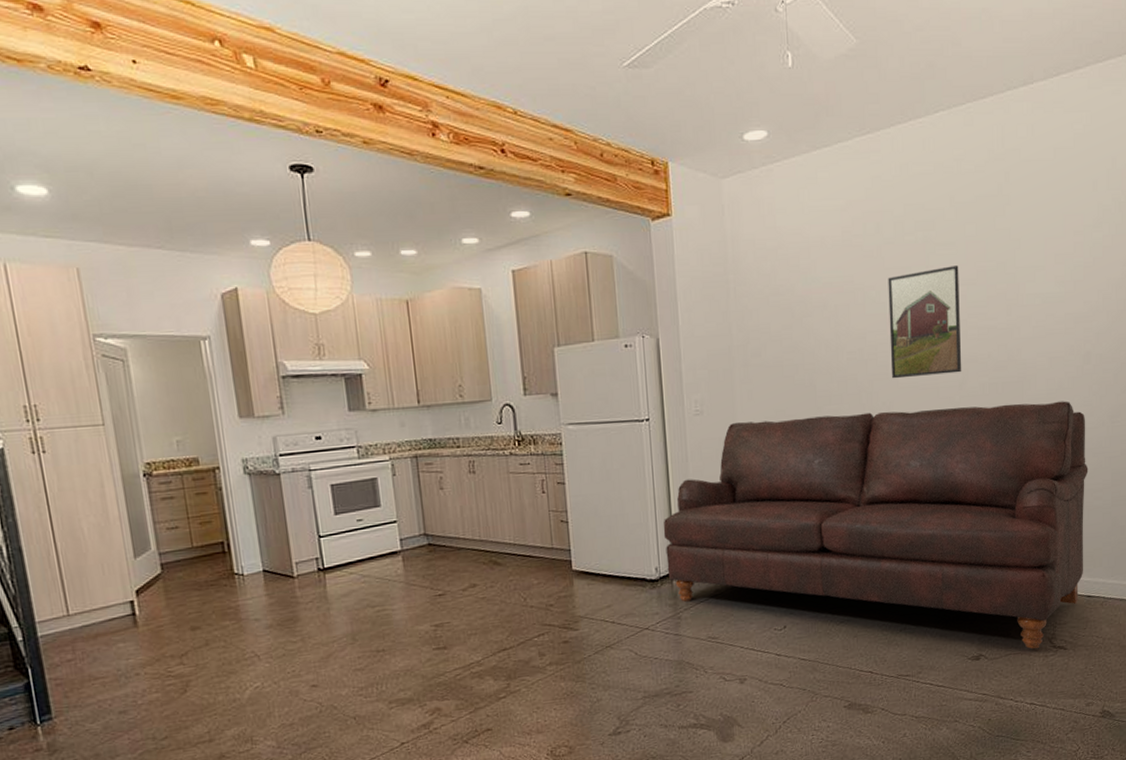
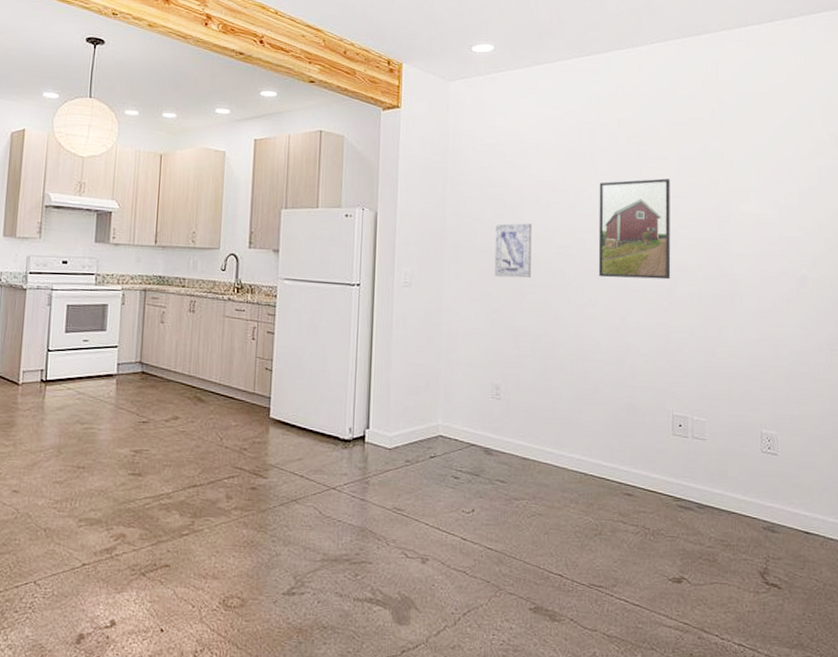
sofa: present [663,401,1088,649] -> none [361,298,805,582]
wall art: none [785,331,824,392] -> present [494,223,532,279]

